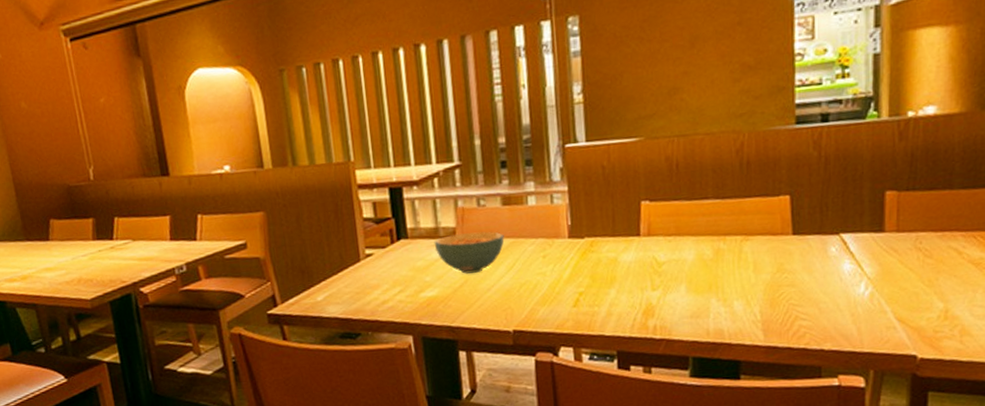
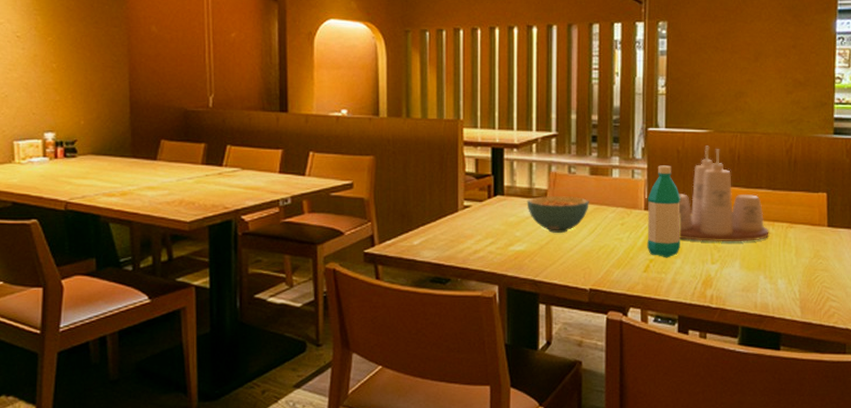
water bottle: none [570,184,614,289] -> present [647,165,682,258]
condiment set: none [607,156,720,267] -> present [678,145,769,242]

